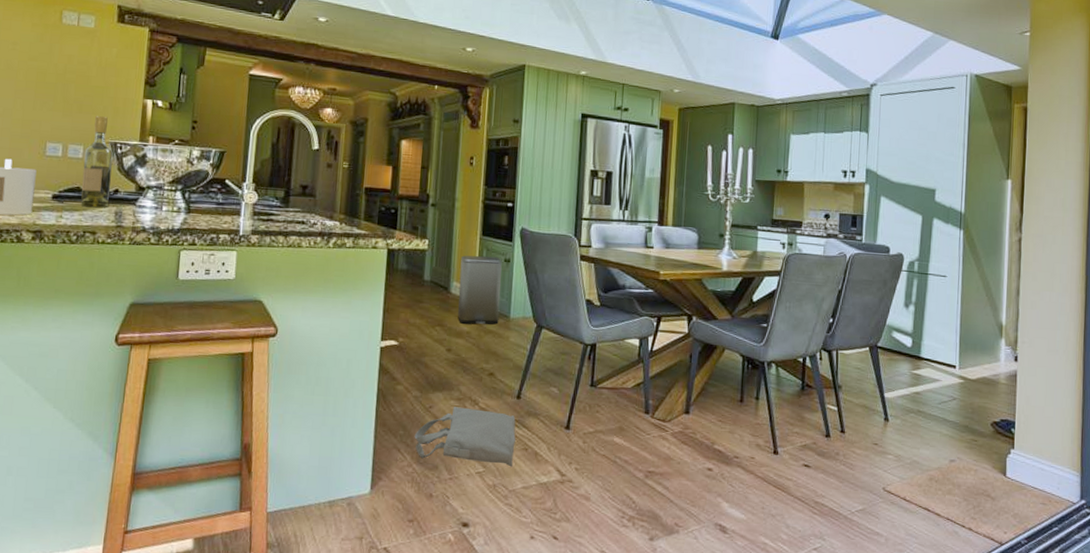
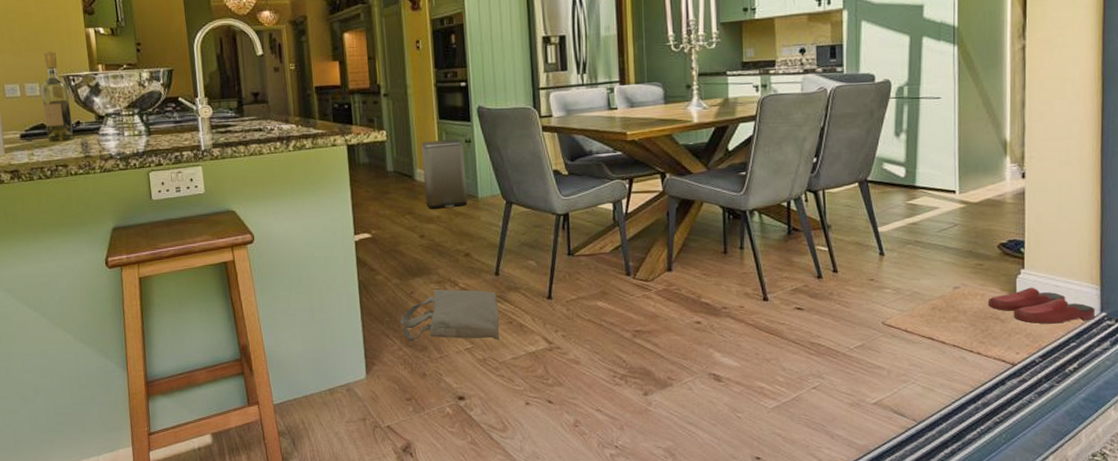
slippers: none [980,467,1075,507] -> present [987,287,1095,324]

